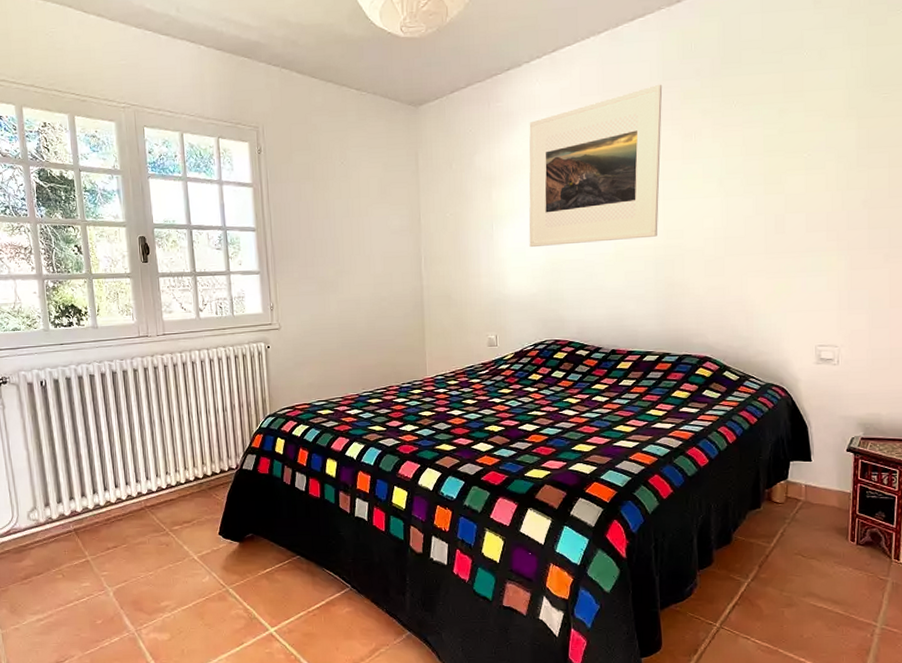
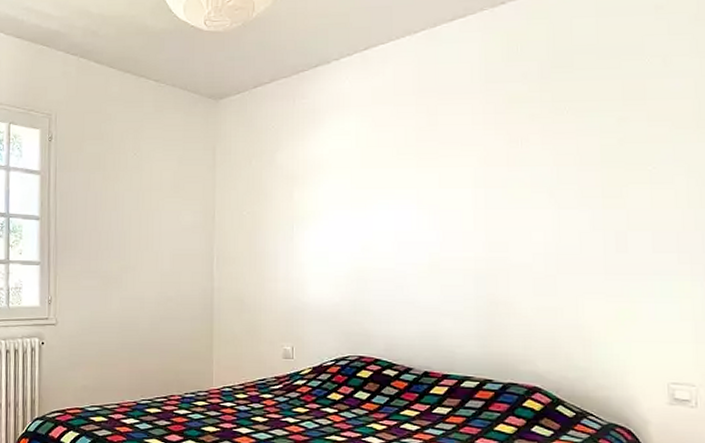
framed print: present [529,84,663,247] -> none [333,86,485,252]

